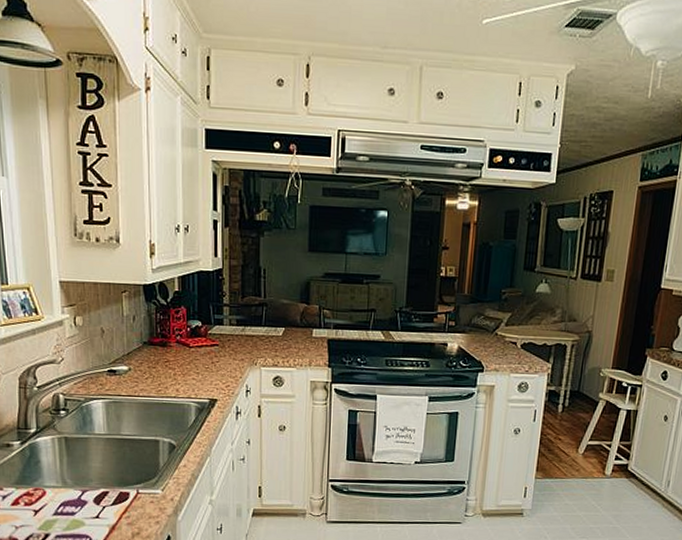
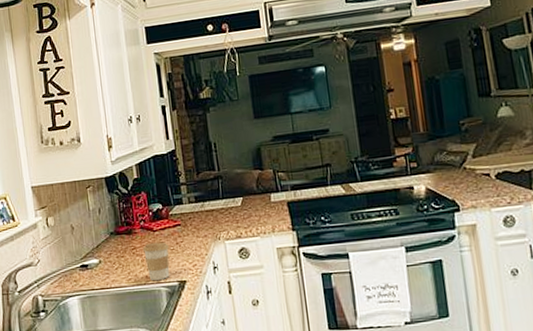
coffee cup: none [177,358,204,396] -> present [143,241,170,281]

